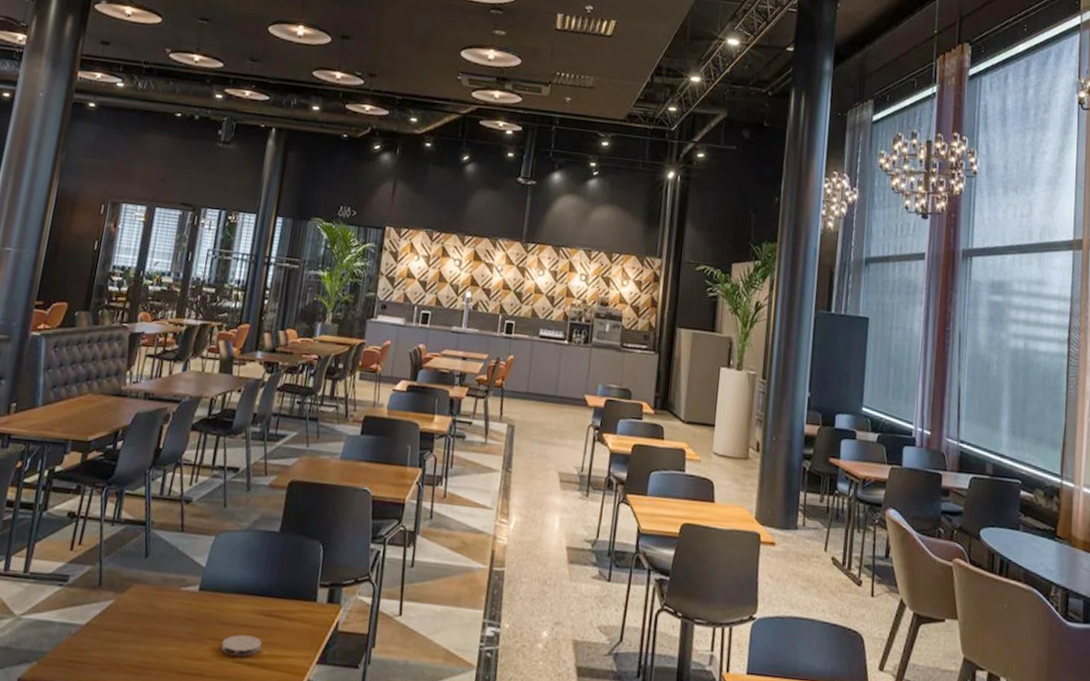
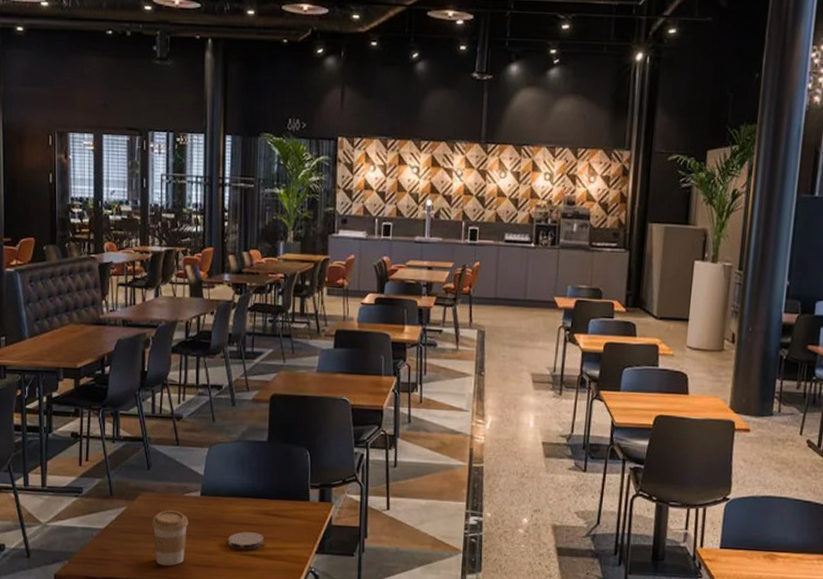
coffee cup: none [137,606,182,673] -> present [151,510,189,566]

